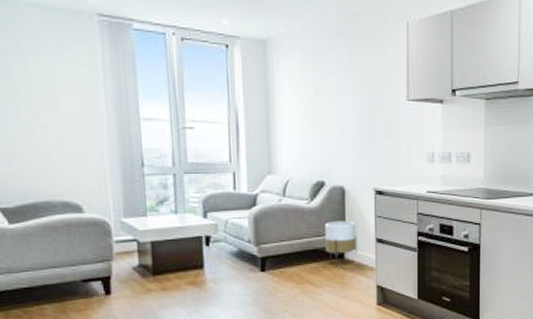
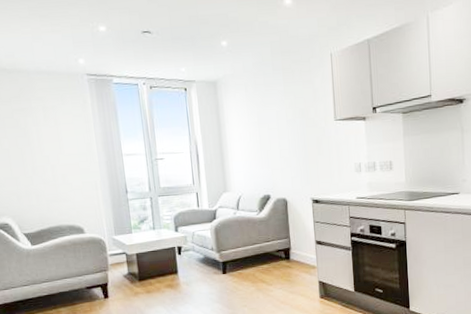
planter: present [325,221,358,268] -> none [272,227,301,267]

